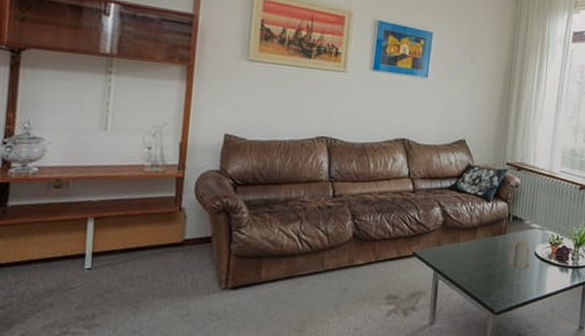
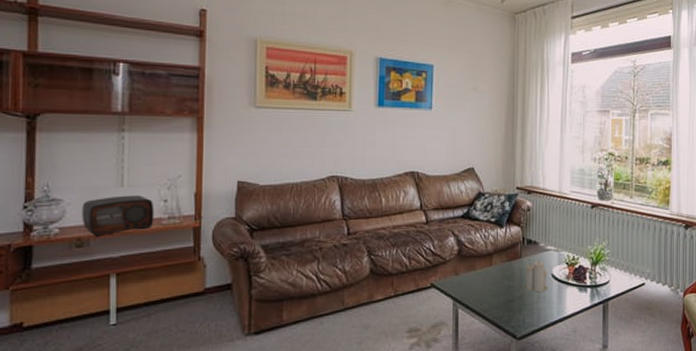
radio: none [62,139,138,178] -> present [81,195,155,236]

